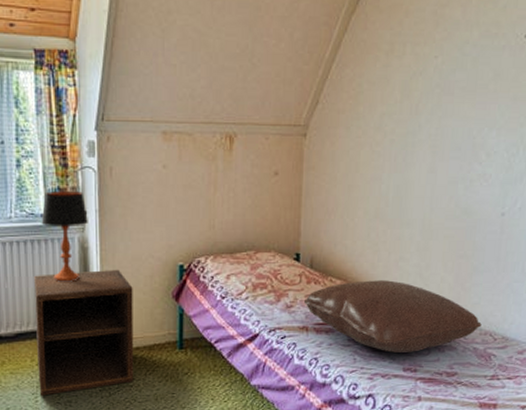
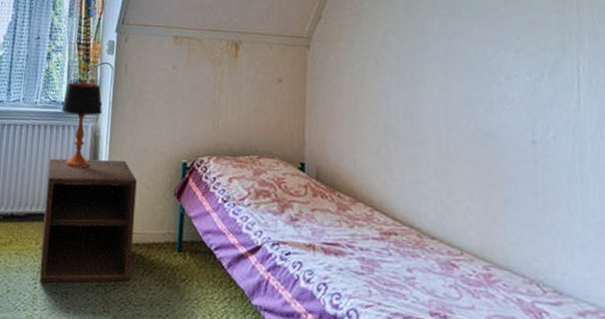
pillow: present [303,280,482,353] -> none [309,200,524,294]

